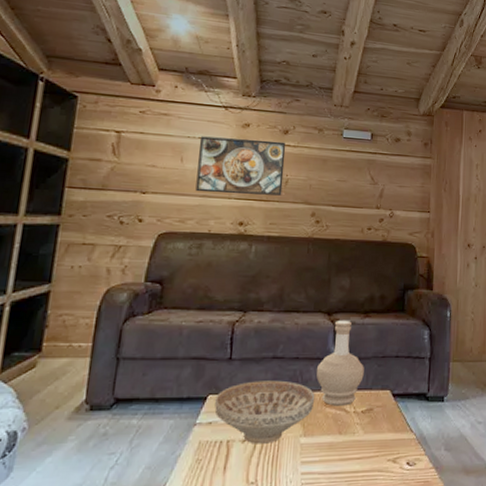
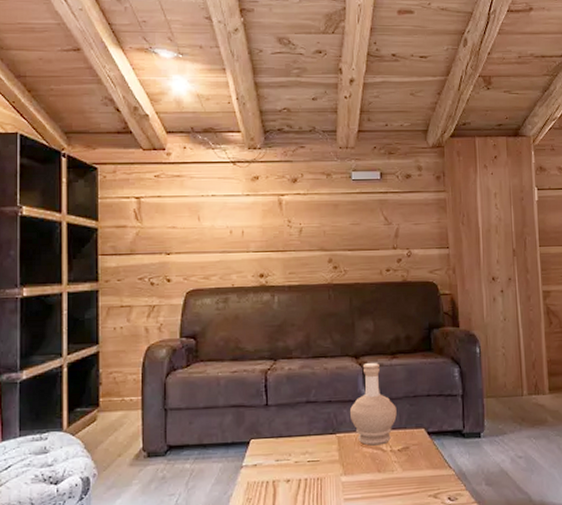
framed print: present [195,136,286,196] -> none [213,191,298,248]
decorative bowl: present [214,380,315,444] -> none [258,423,351,484]

